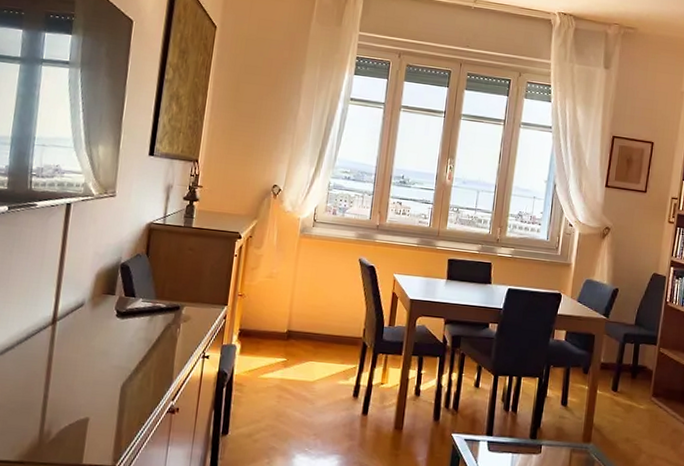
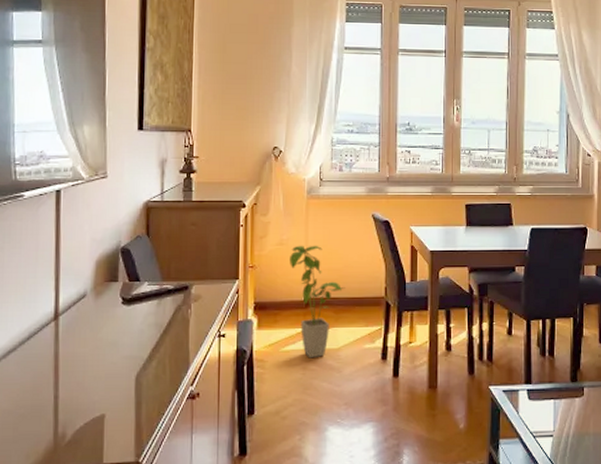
house plant: none [276,280,327,388] -> present [290,245,345,359]

